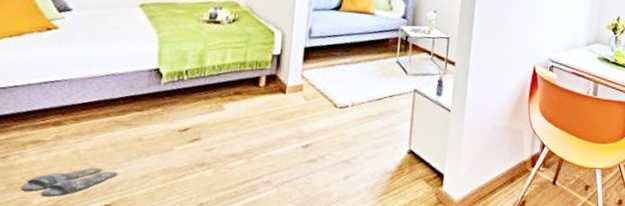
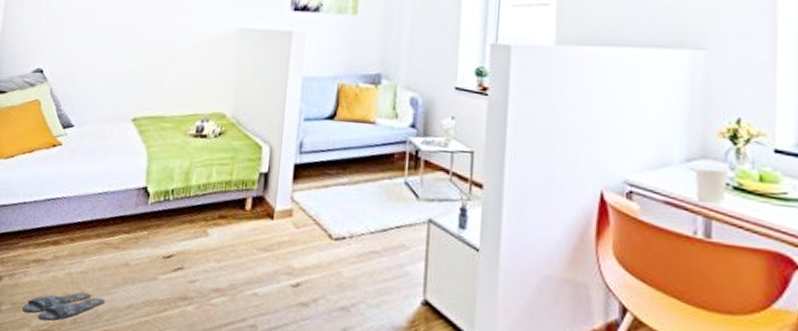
cup: none [591,50,612,74] -> present [694,168,734,206]

